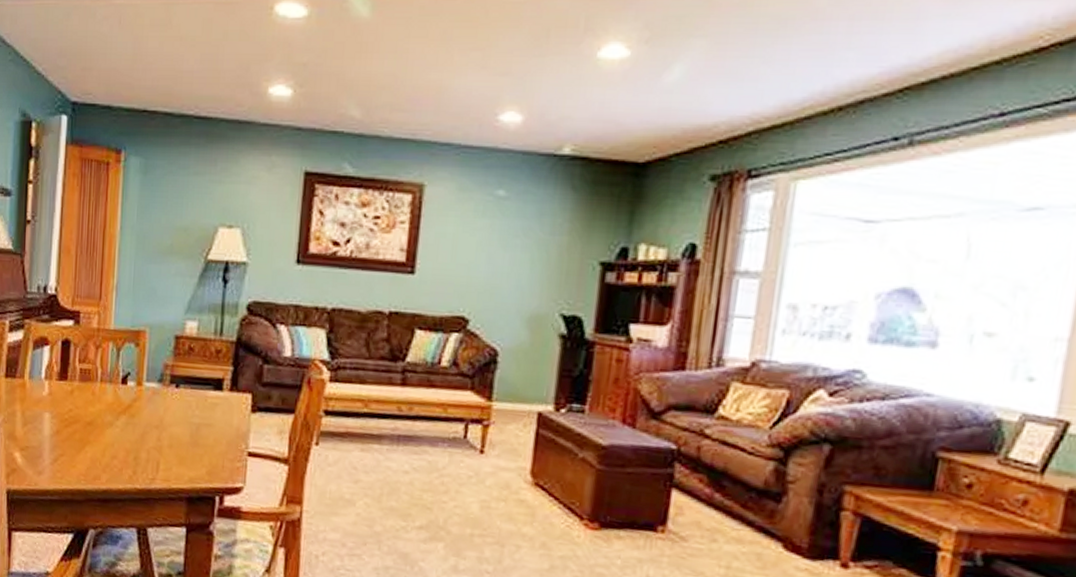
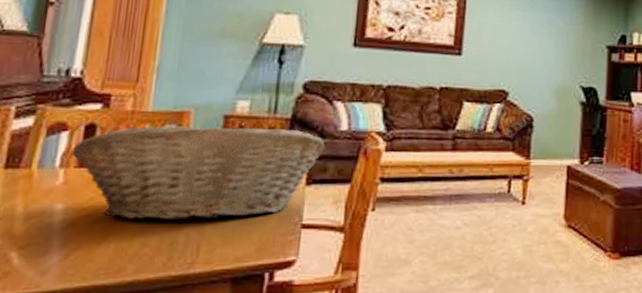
fruit basket: none [52,343,269,439] -> present [70,125,325,221]

